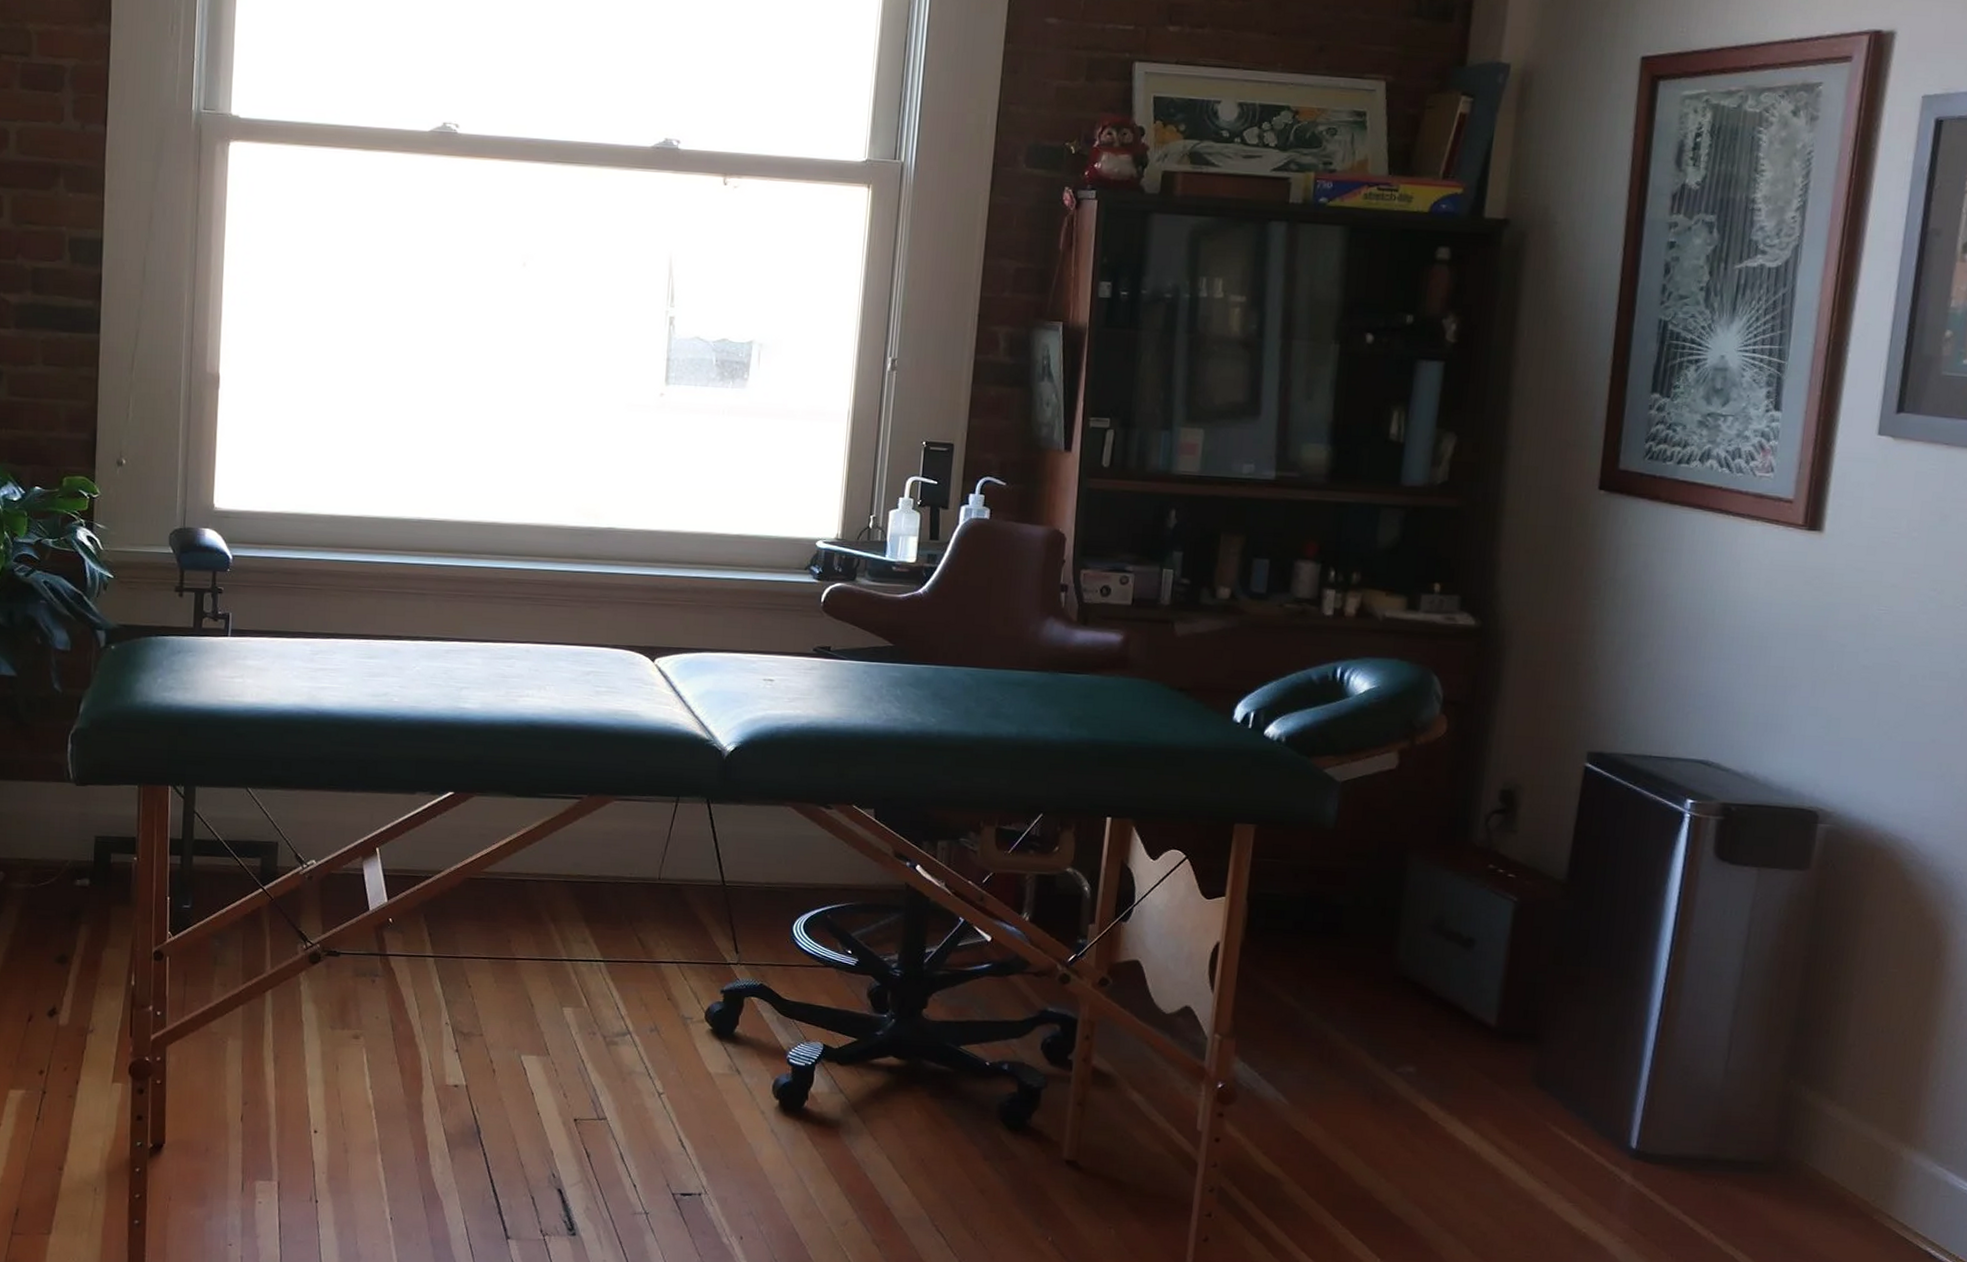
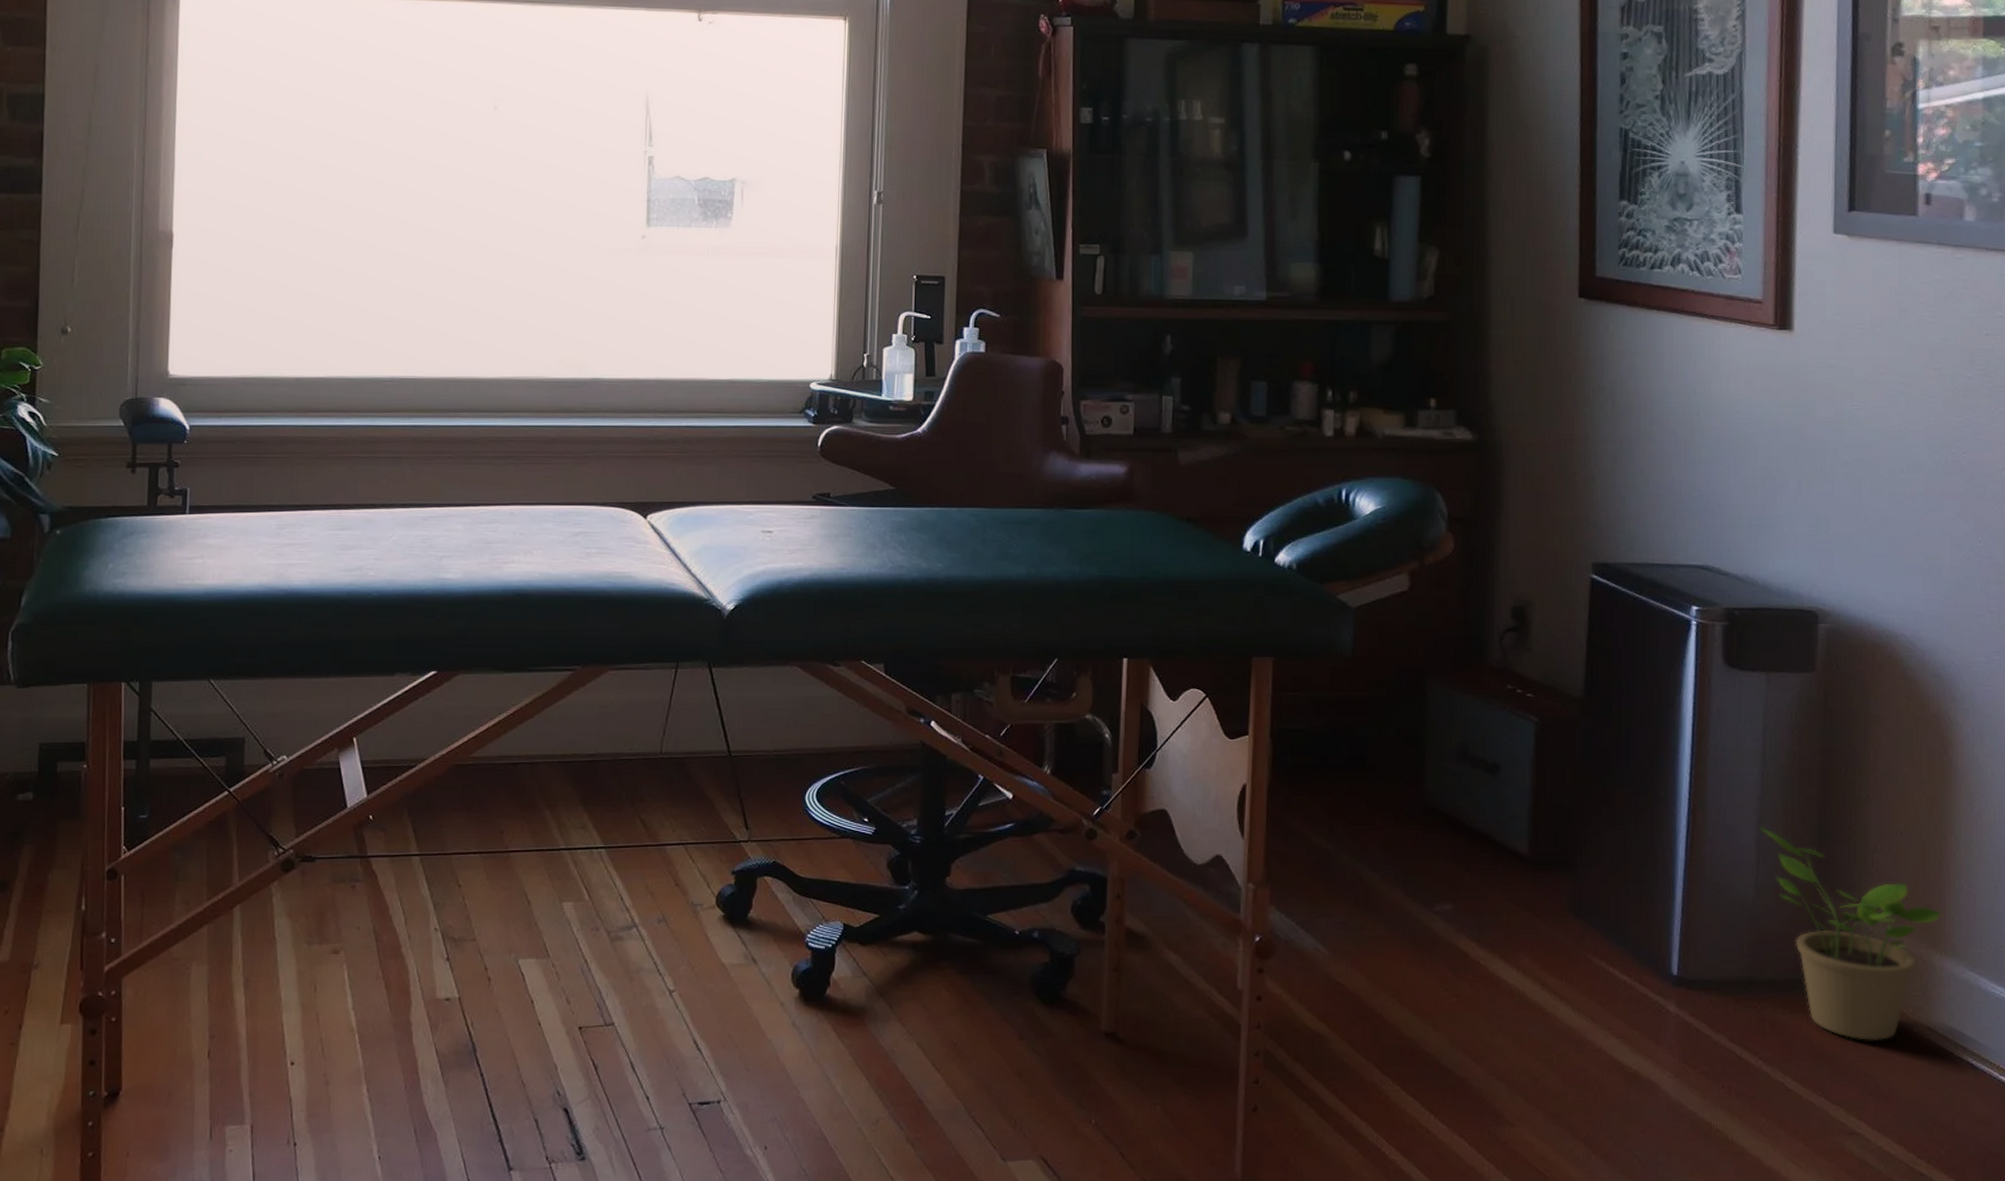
potted plant: none [1734,1014,1916,1225] -> present [1759,826,1942,1042]

